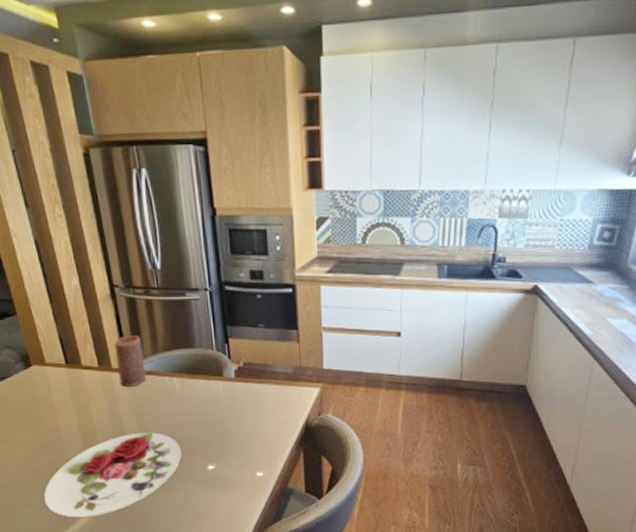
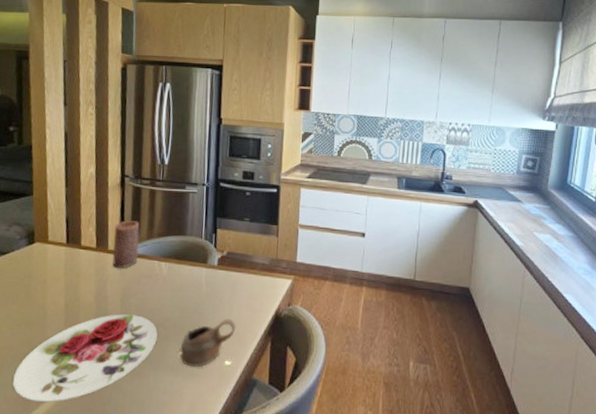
cup: none [207,431,264,480] -> present [179,318,236,368]

